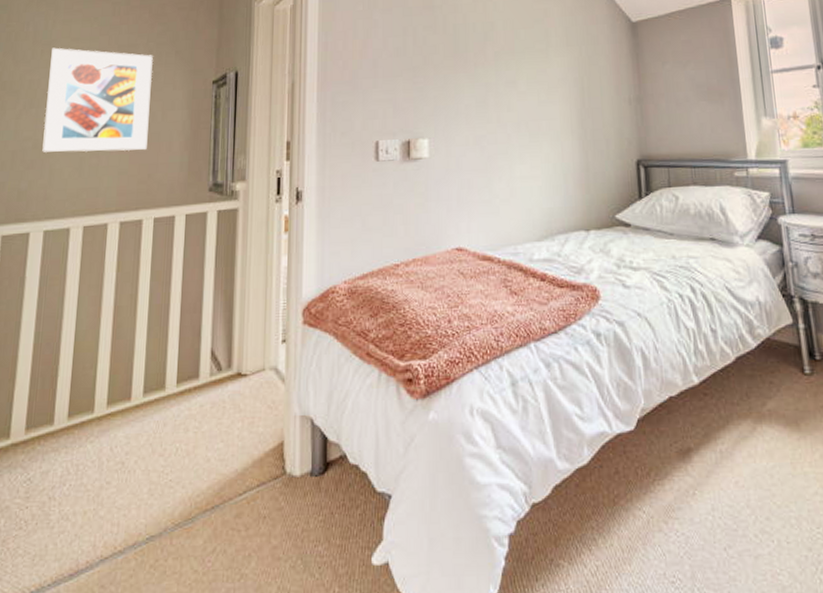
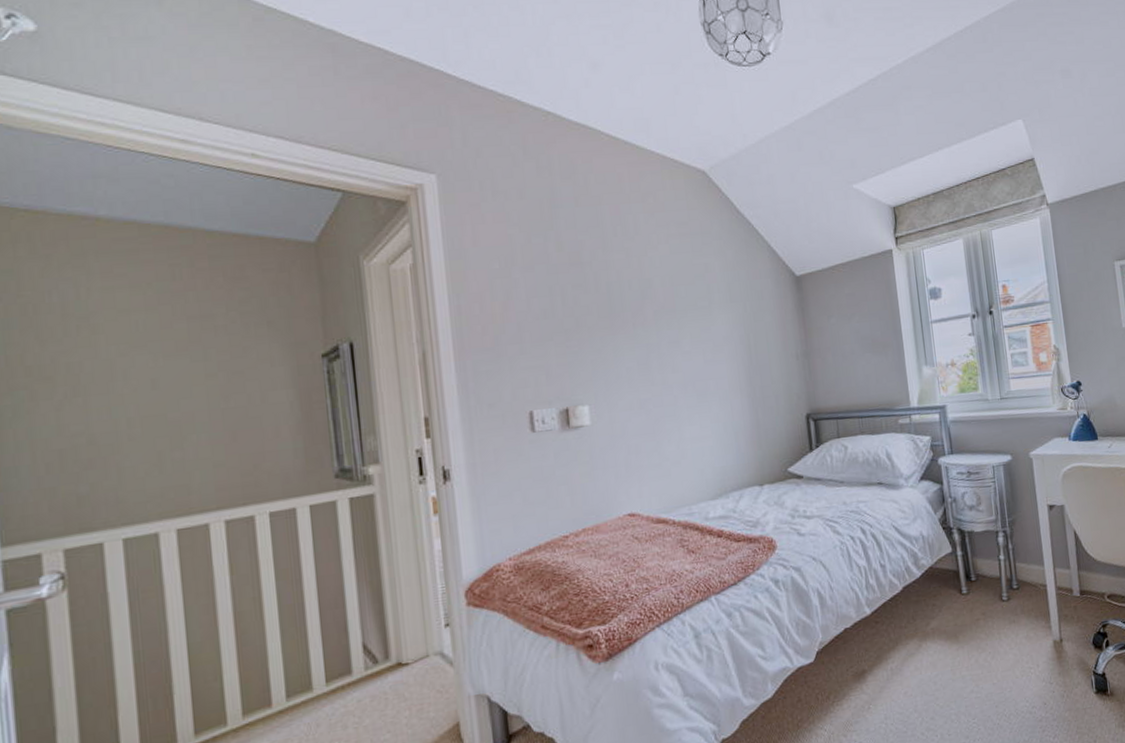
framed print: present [42,47,153,152] -> none [92,321,247,449]

